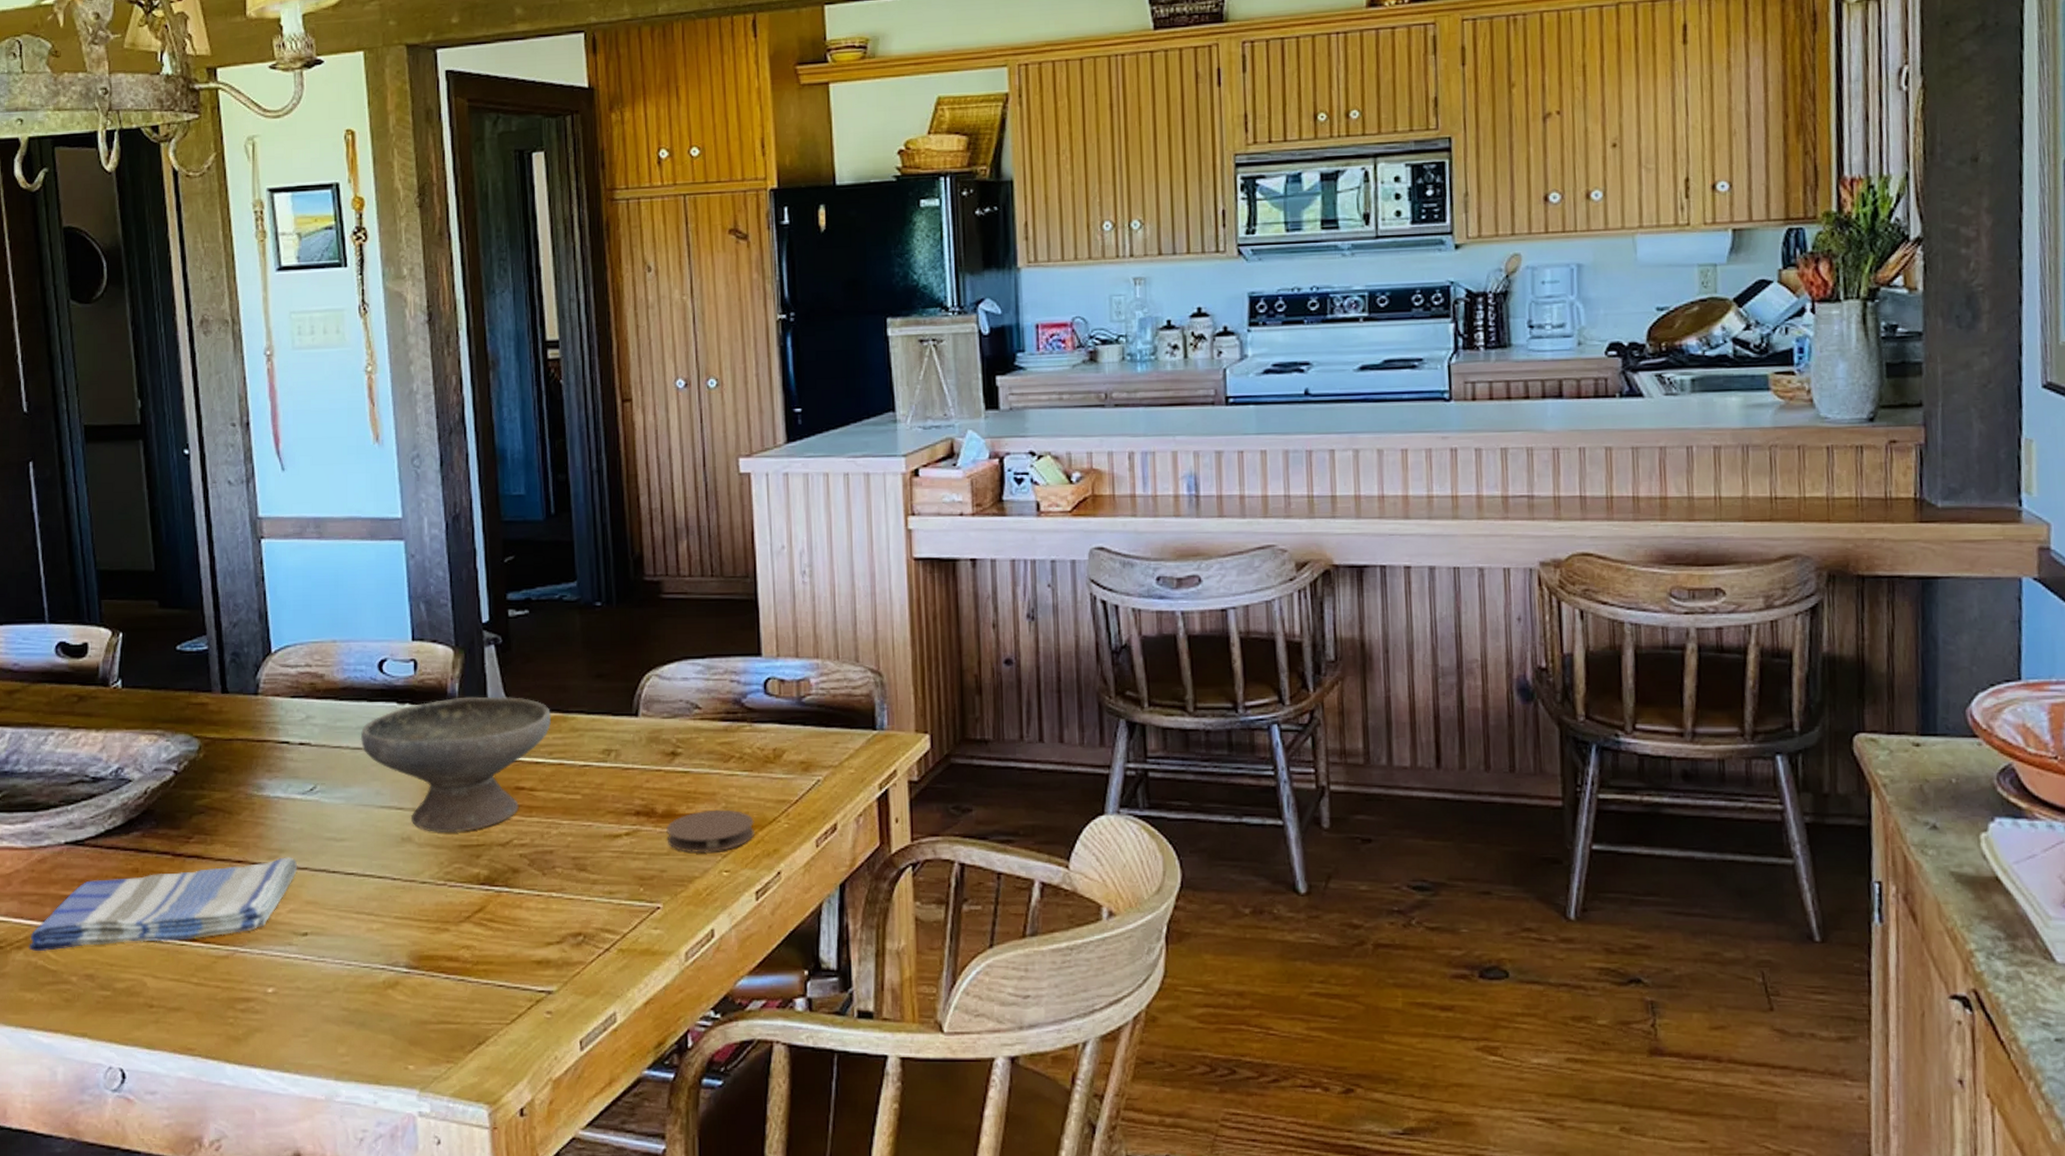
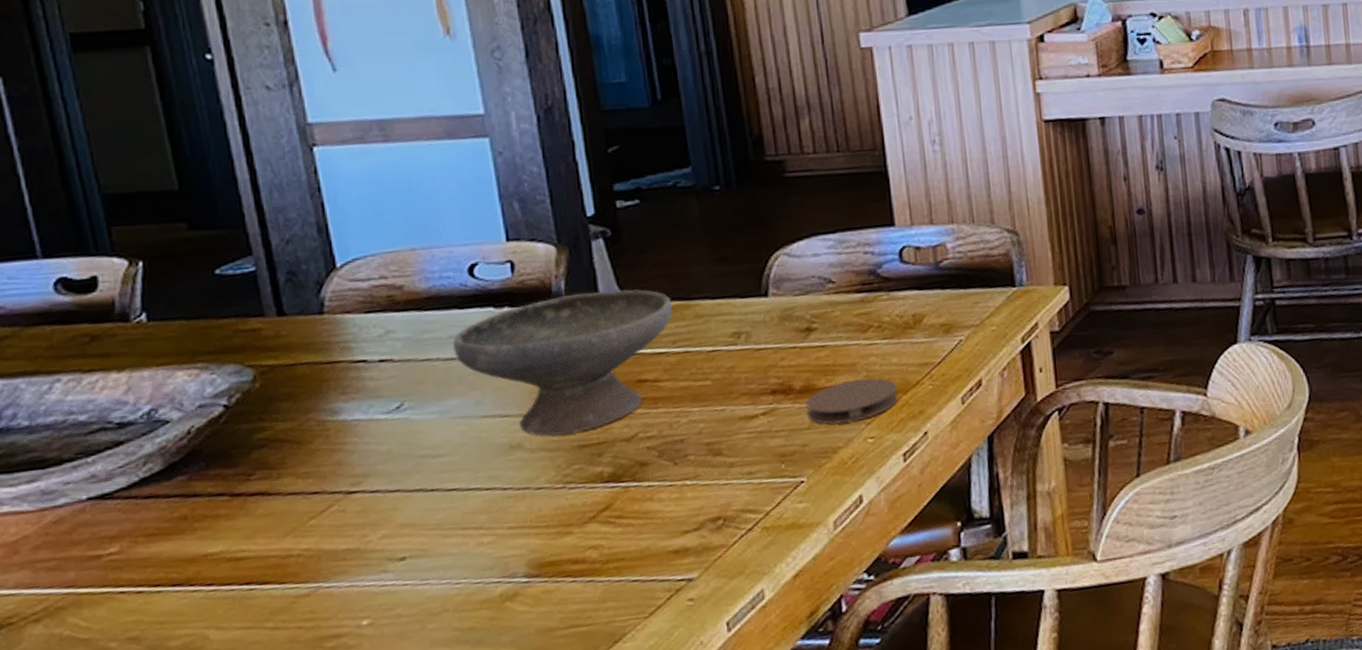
dish towel: present [29,857,297,952] -> none [49,481,387,622]

